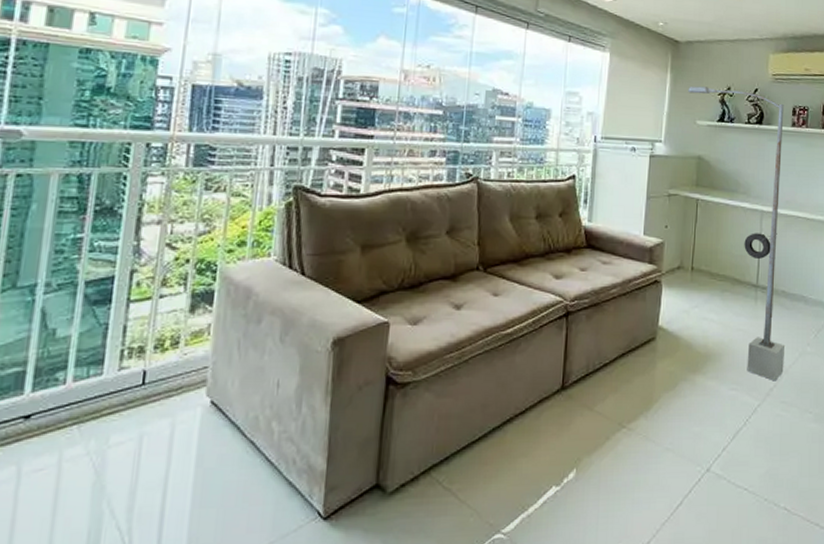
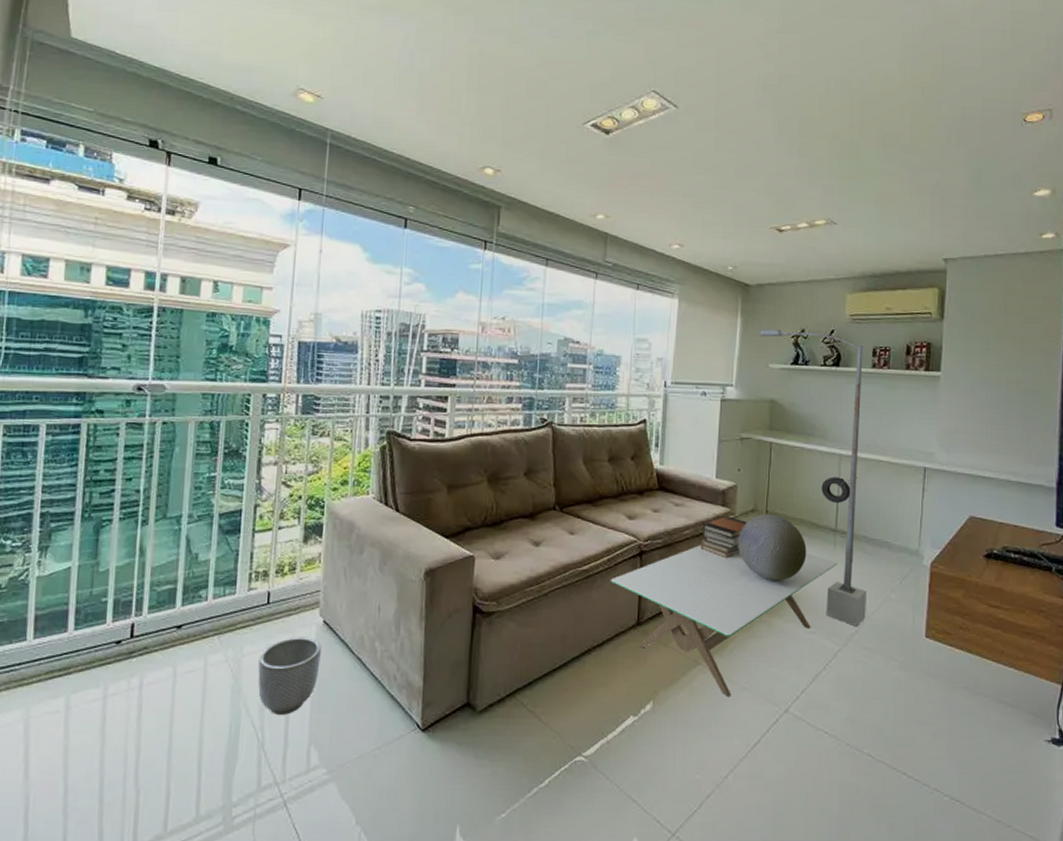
planter: none [126,421,207,514] -> present [257,637,321,715]
coffee table: none [536,304,758,459] -> present [611,545,837,696]
book stack: none [627,273,673,317] -> present [700,515,747,559]
decorative sphere: none [664,271,730,339] -> present [738,514,807,581]

